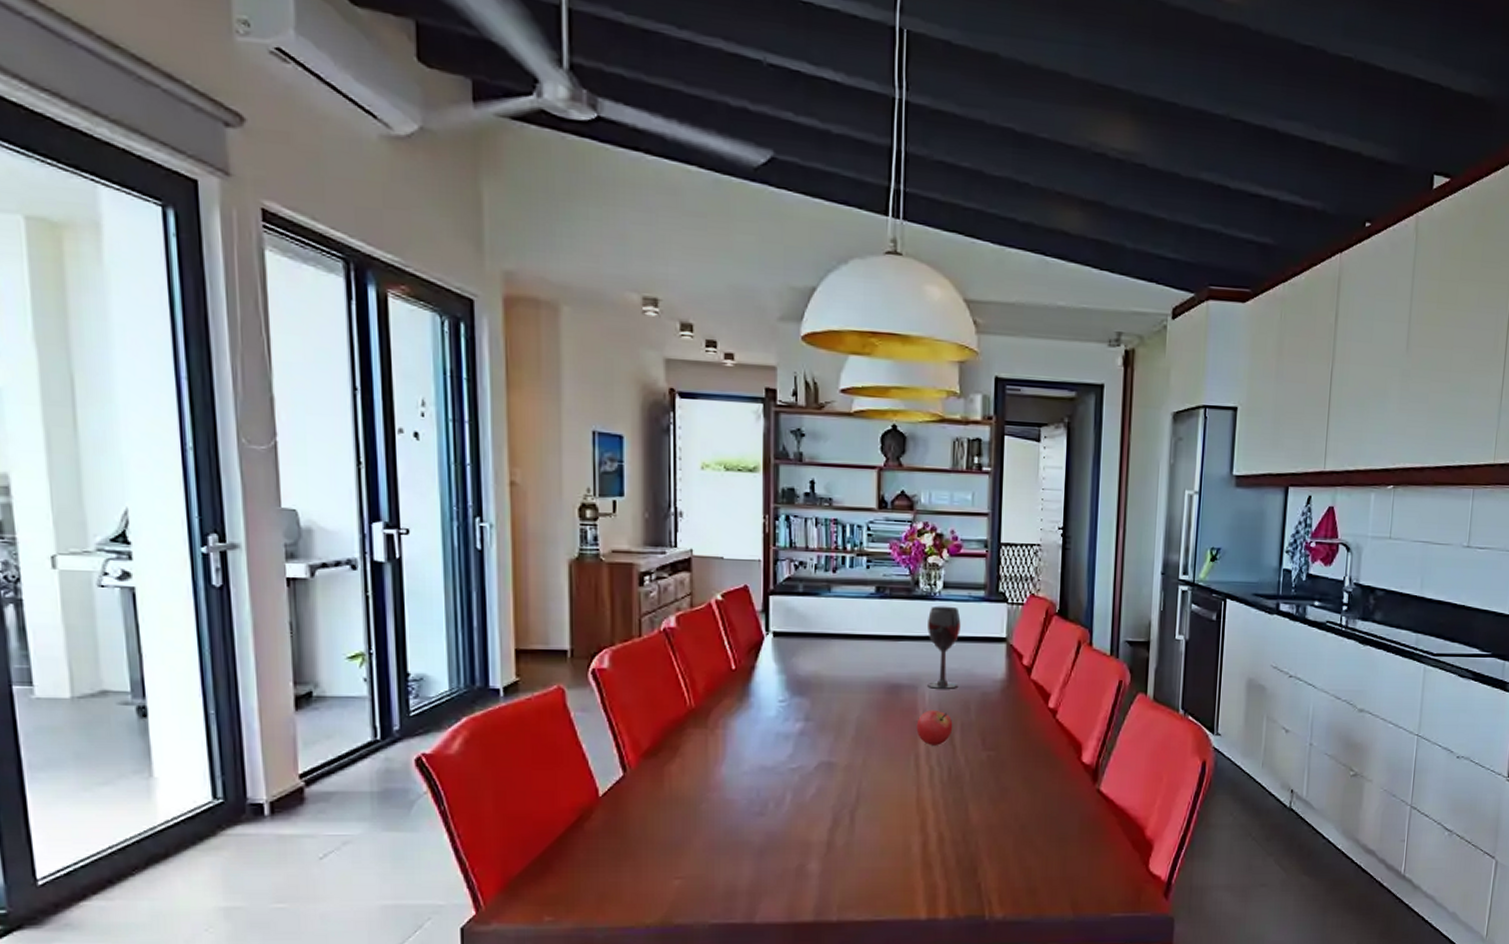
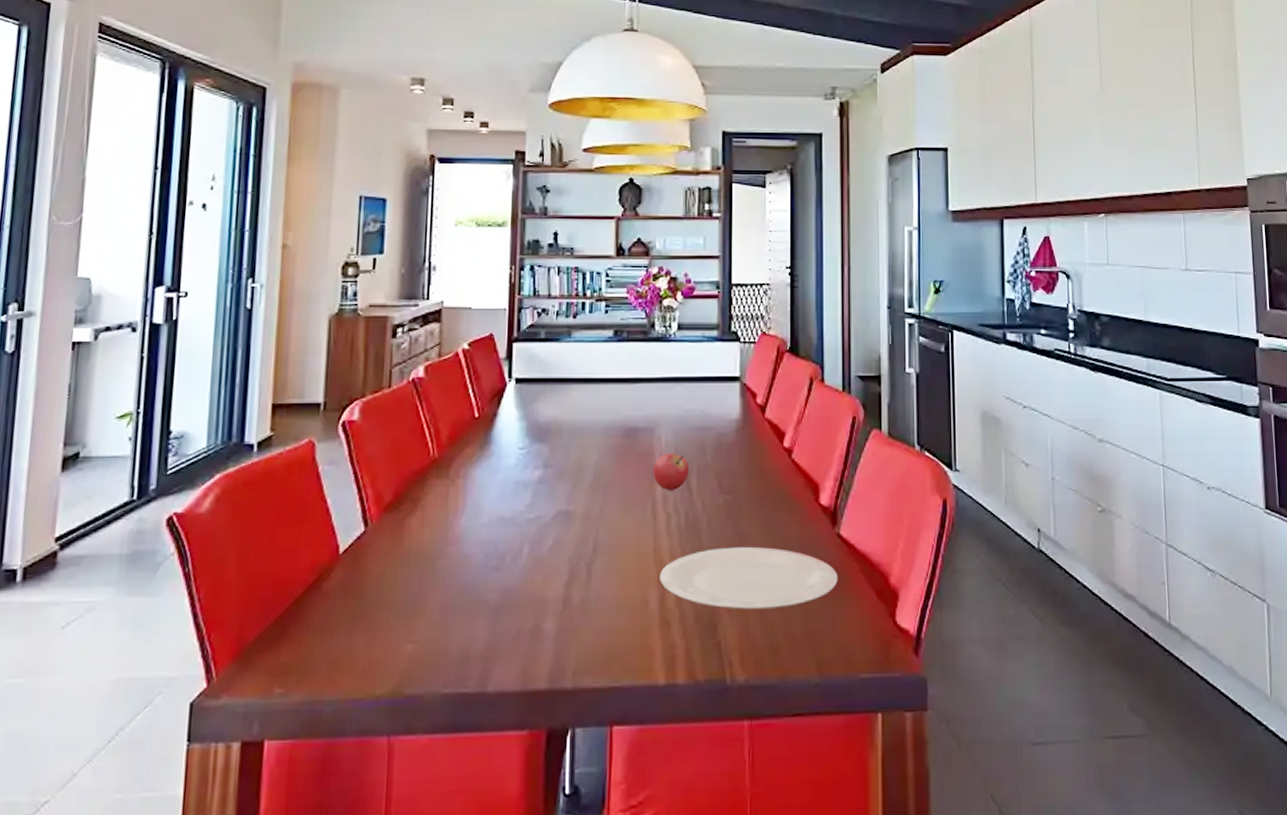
plate: none [922,799,1096,856] -> present [659,546,838,610]
wine glass: present [927,606,961,689] -> none [663,347,695,431]

